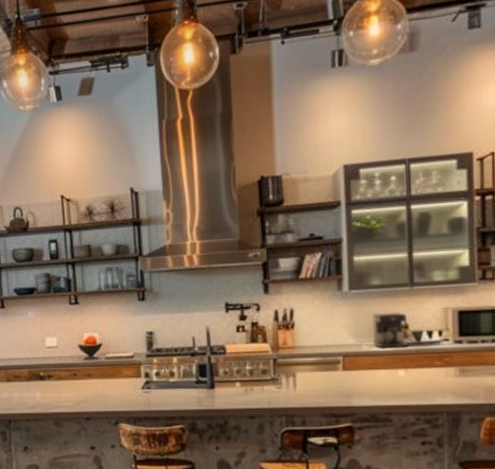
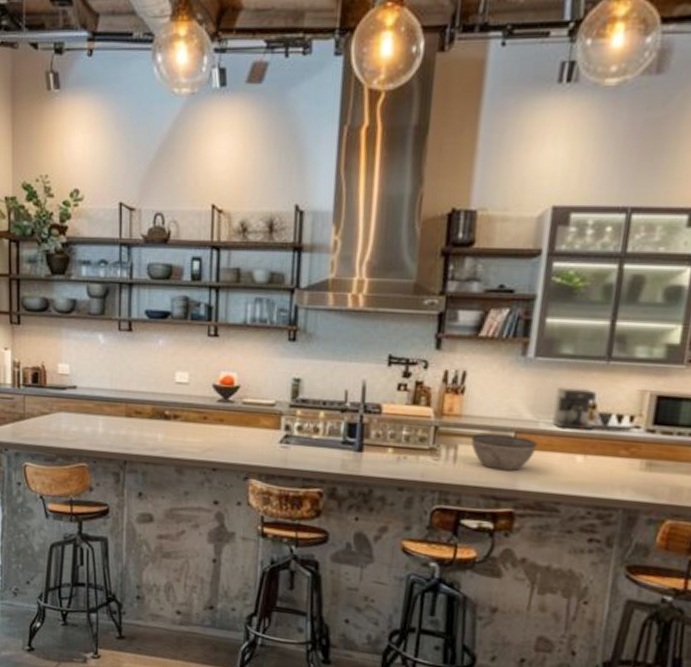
bowl: none [305,359,364,391] -> present [471,433,538,472]

